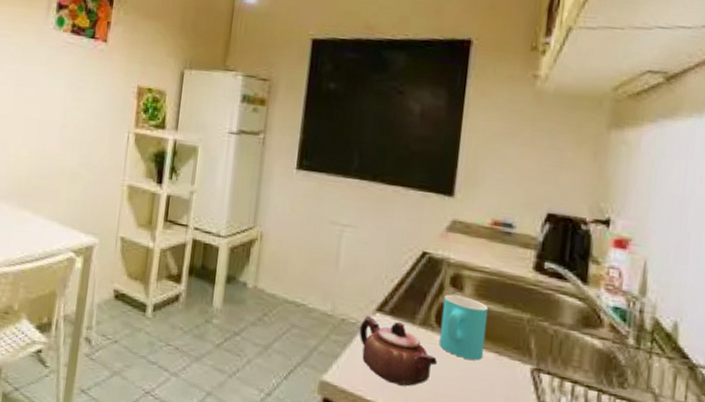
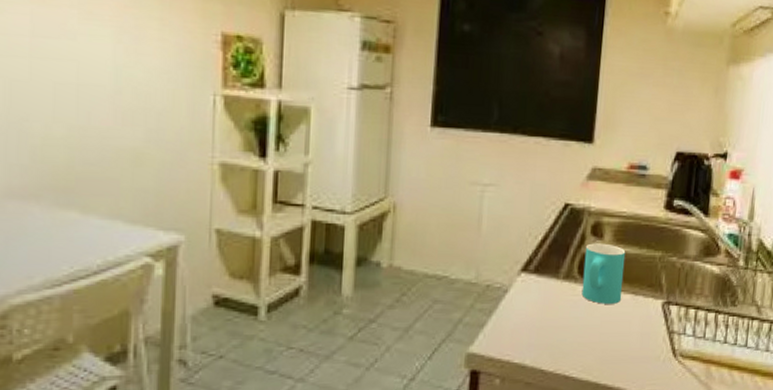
teapot: present [359,315,437,387] -> none [504,277,580,342]

